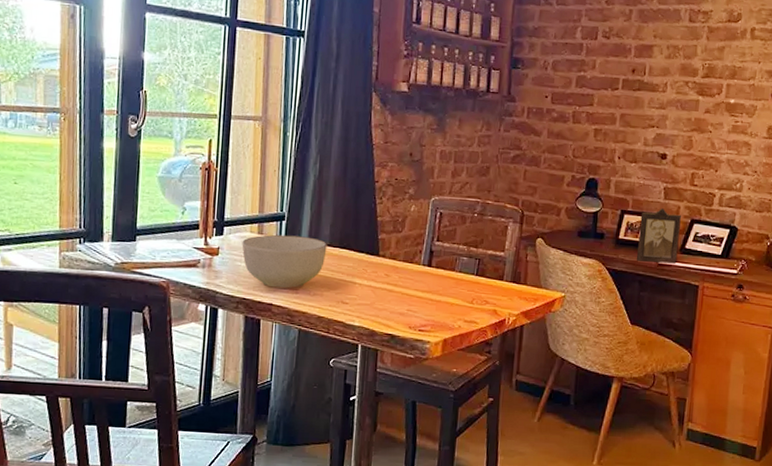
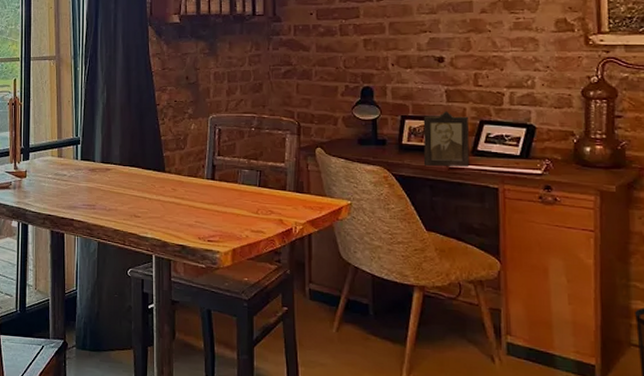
bowl: present [242,234,327,290] -> none [45,157,118,206]

